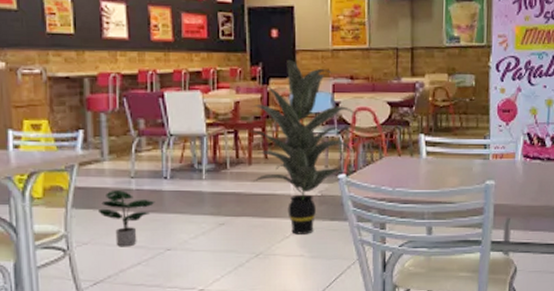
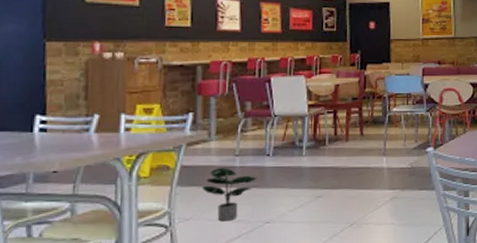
indoor plant: present [249,60,357,235] -> none [347,48,444,204]

